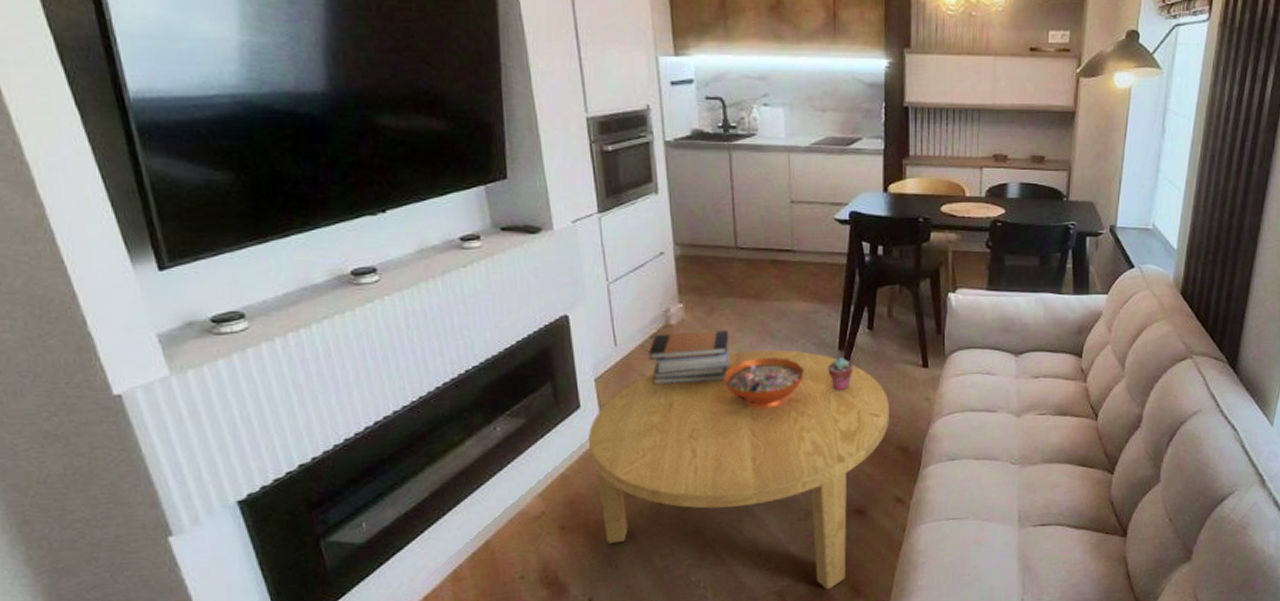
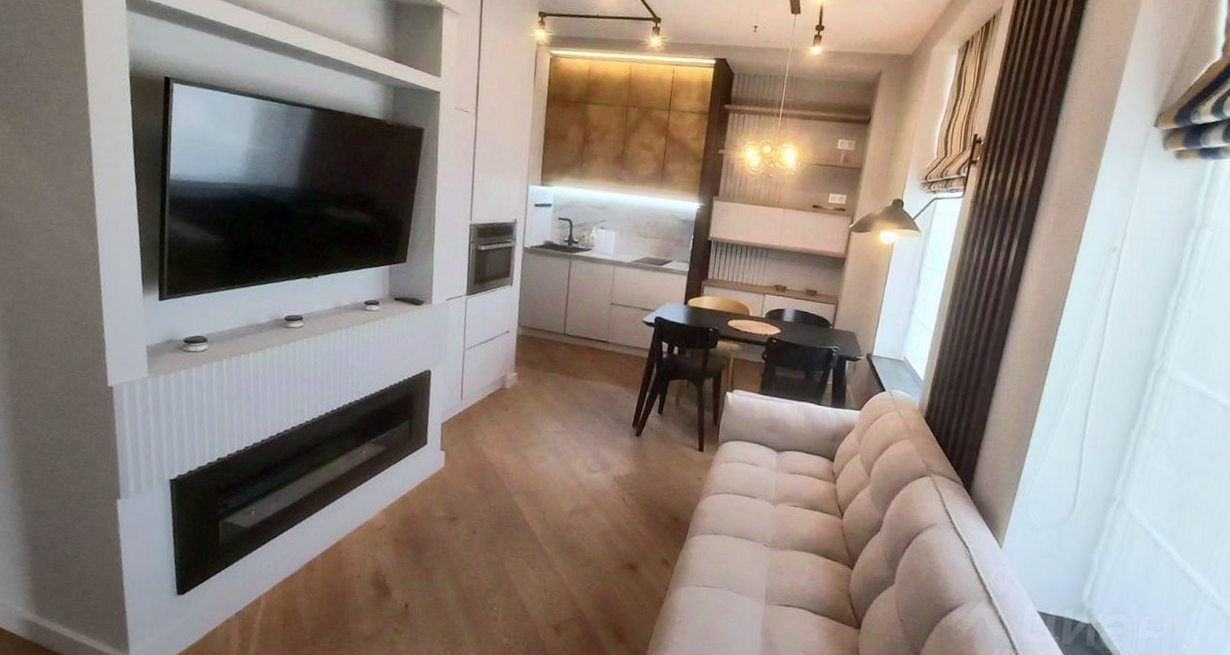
coffee table: present [588,349,889,590] -> none [427,416,668,632]
book stack: present [648,330,730,386] -> none [483,394,549,439]
decorative bowl: present [723,358,804,409] -> none [539,424,603,467]
potted succulent: present [828,357,854,391] -> none [621,432,643,461]

